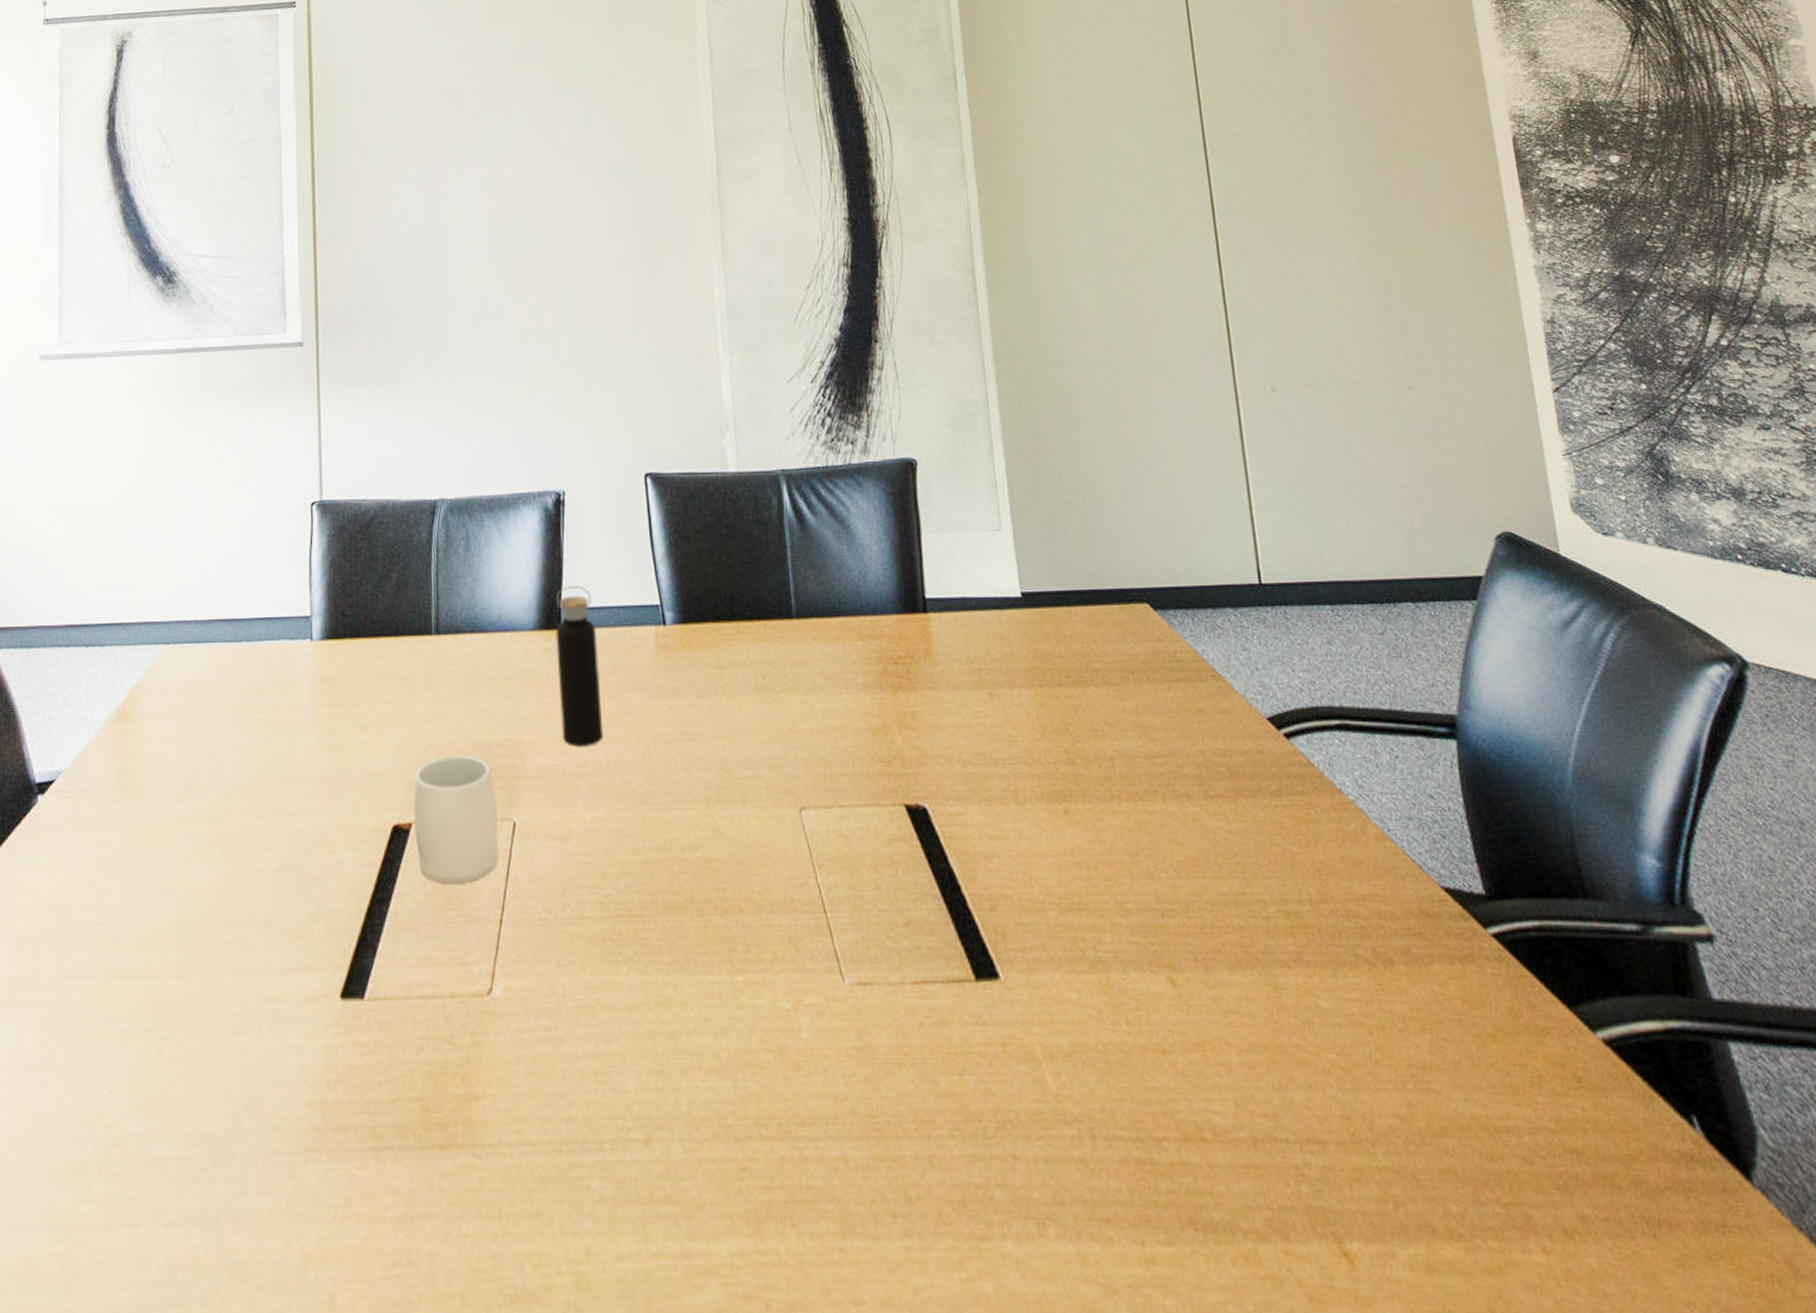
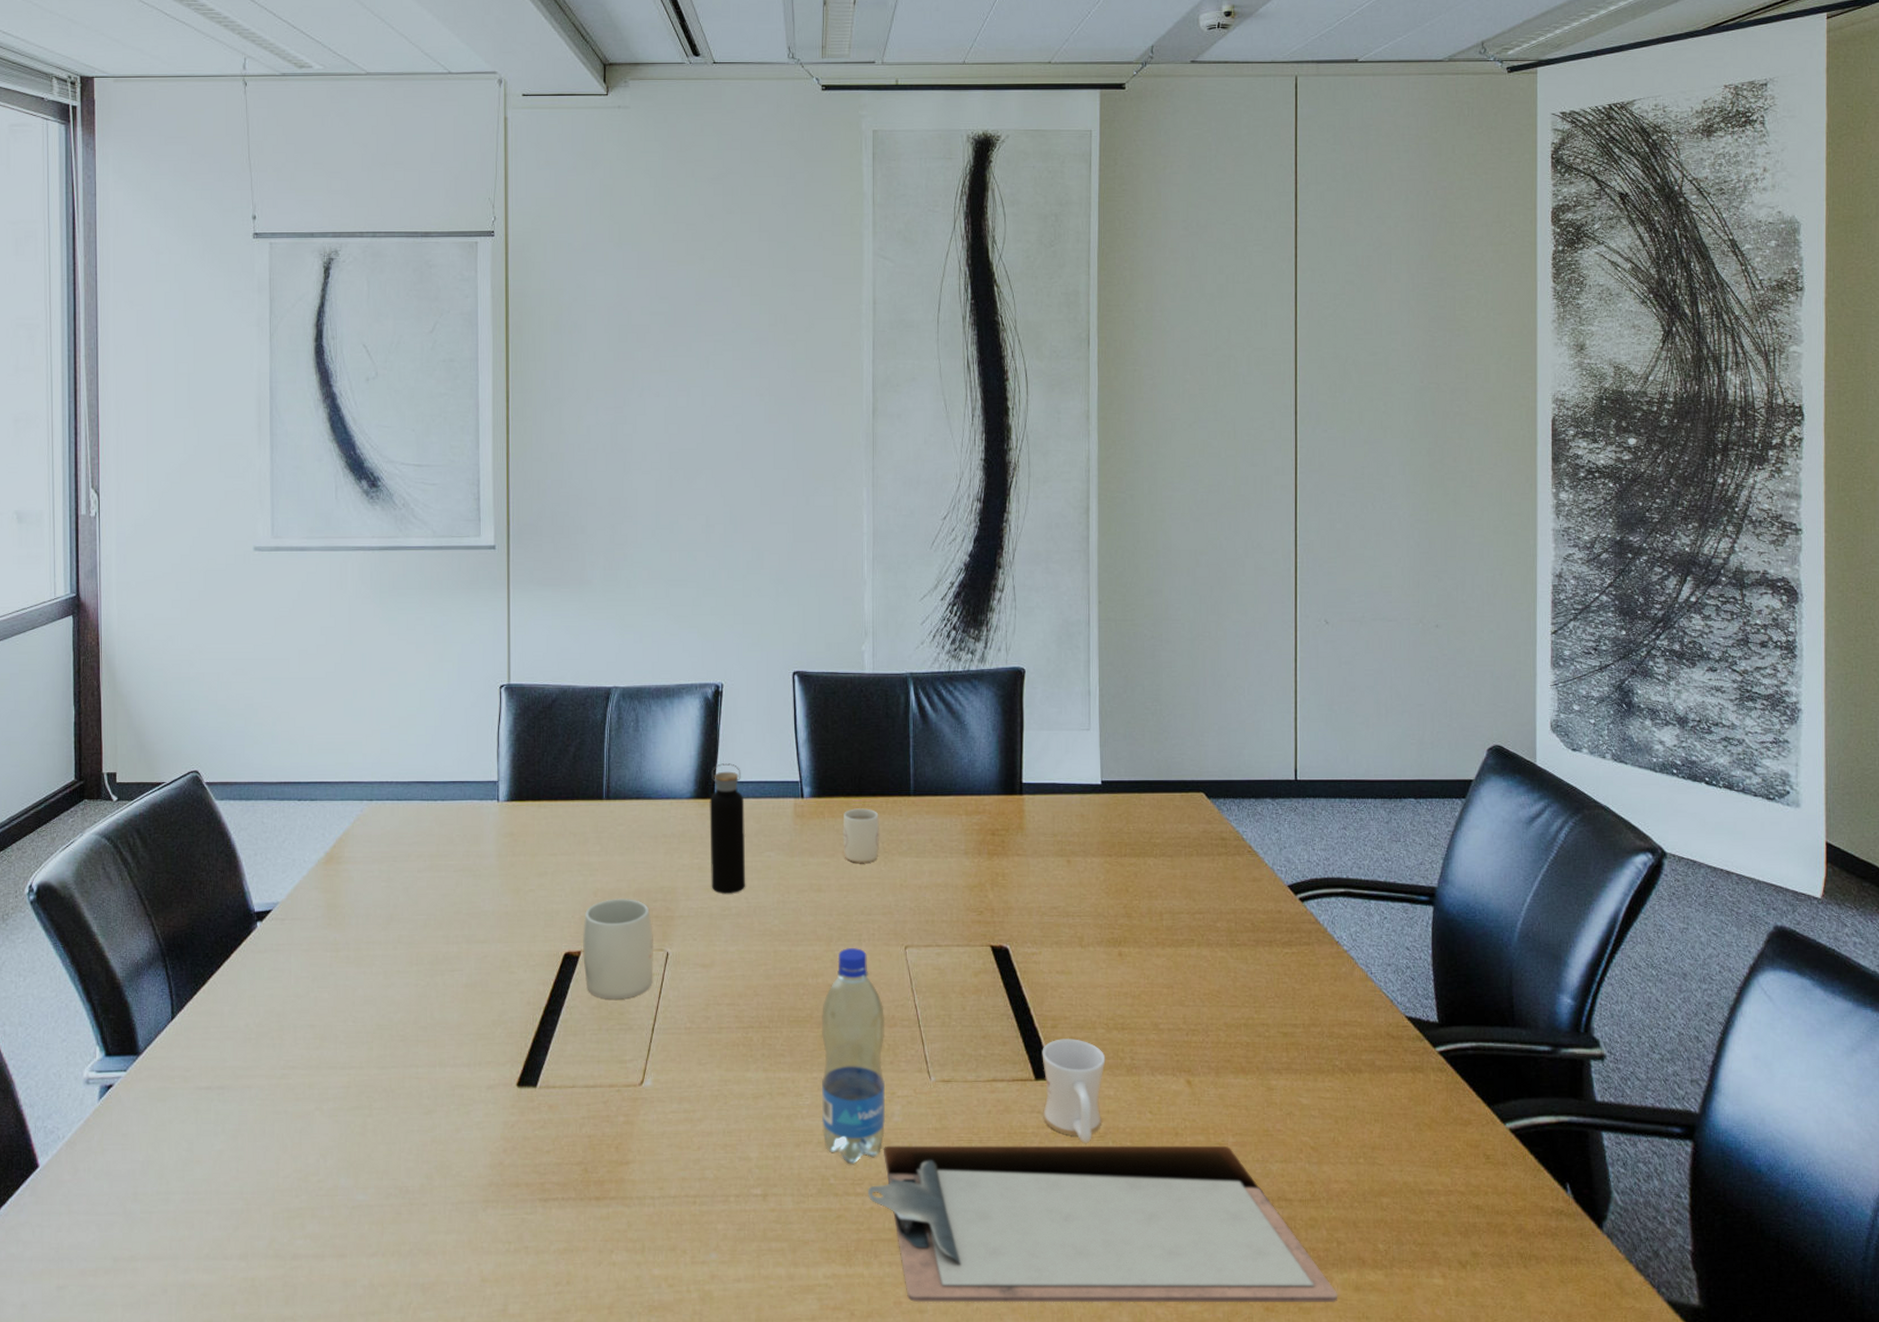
bottle: none [703,810,793,1098] -> present [821,947,886,1165]
mug: none [714,635,760,704] -> present [842,808,880,863]
clipboard: none [776,1067,1407,1291] -> present [868,1145,1338,1303]
mug: none [980,924,1066,1066] -> present [1042,1039,1106,1143]

